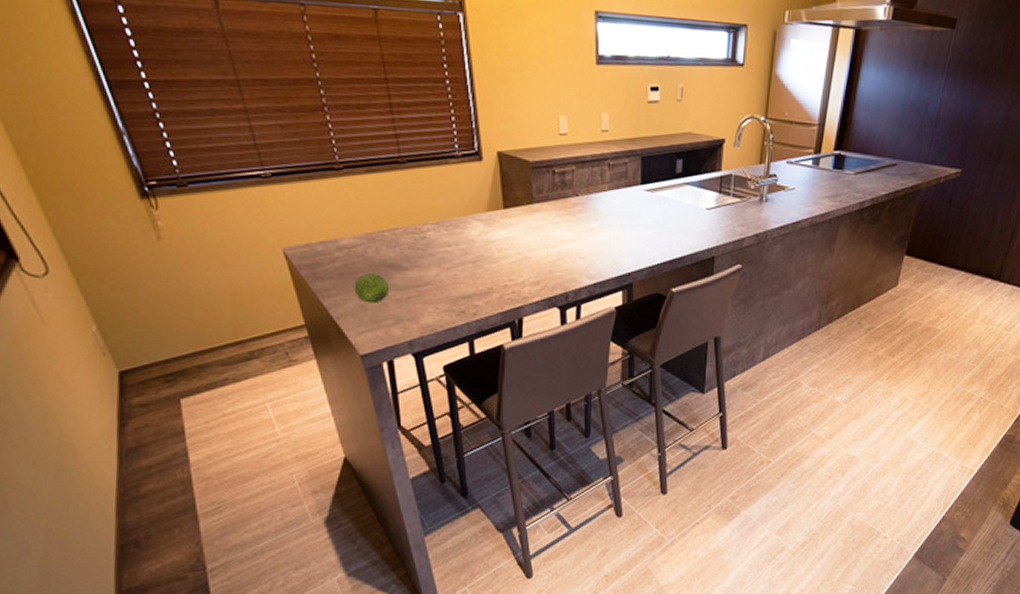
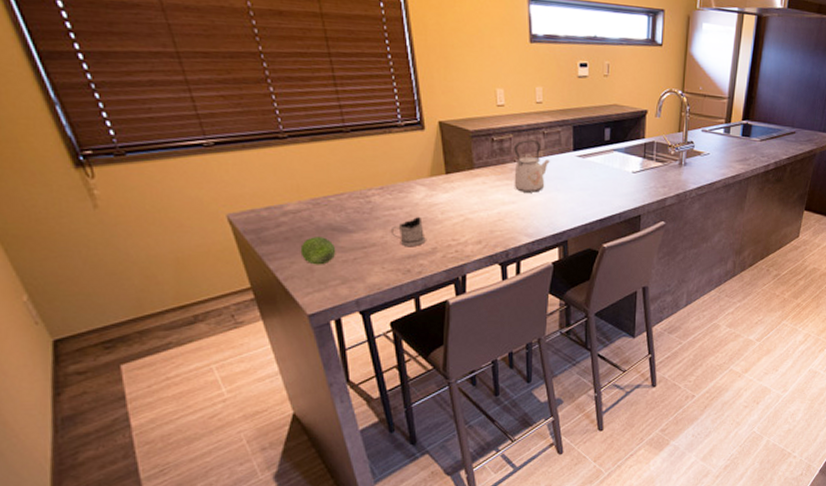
tea glass holder: none [445,253,482,286] -> present [390,216,426,246]
kettle: none [575,172,615,230] -> present [514,140,550,193]

